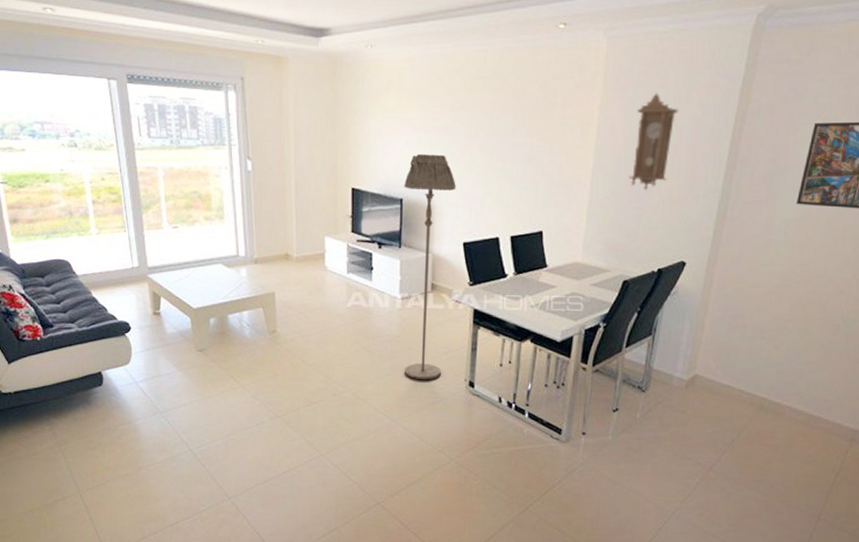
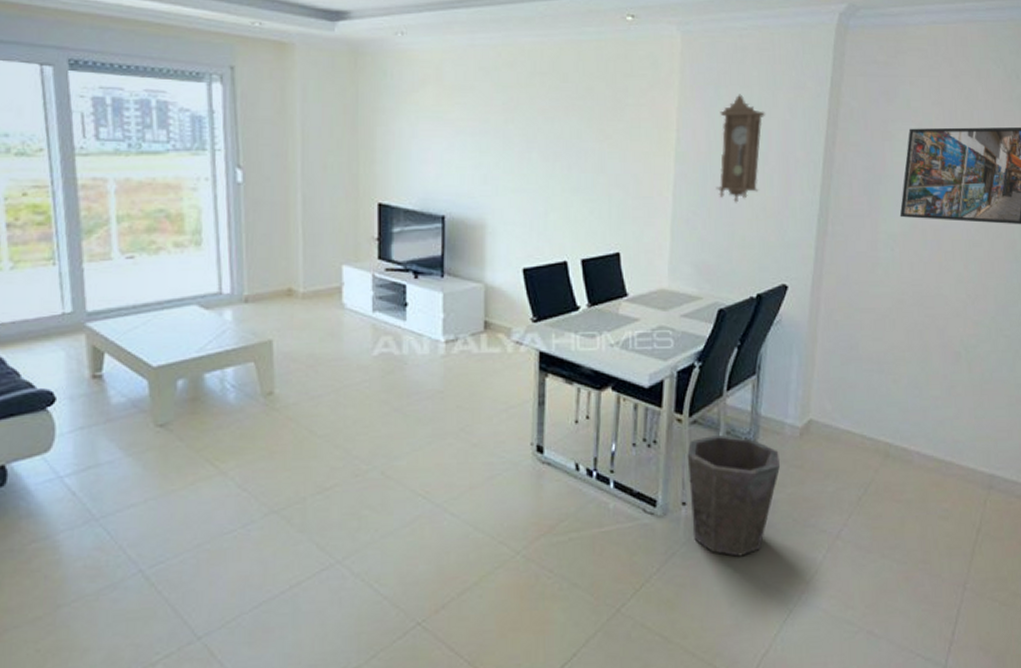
floor lamp: present [404,154,456,380] -> none [446,162,512,448]
waste bin: none [588,382,666,477] -> present [687,434,780,557]

